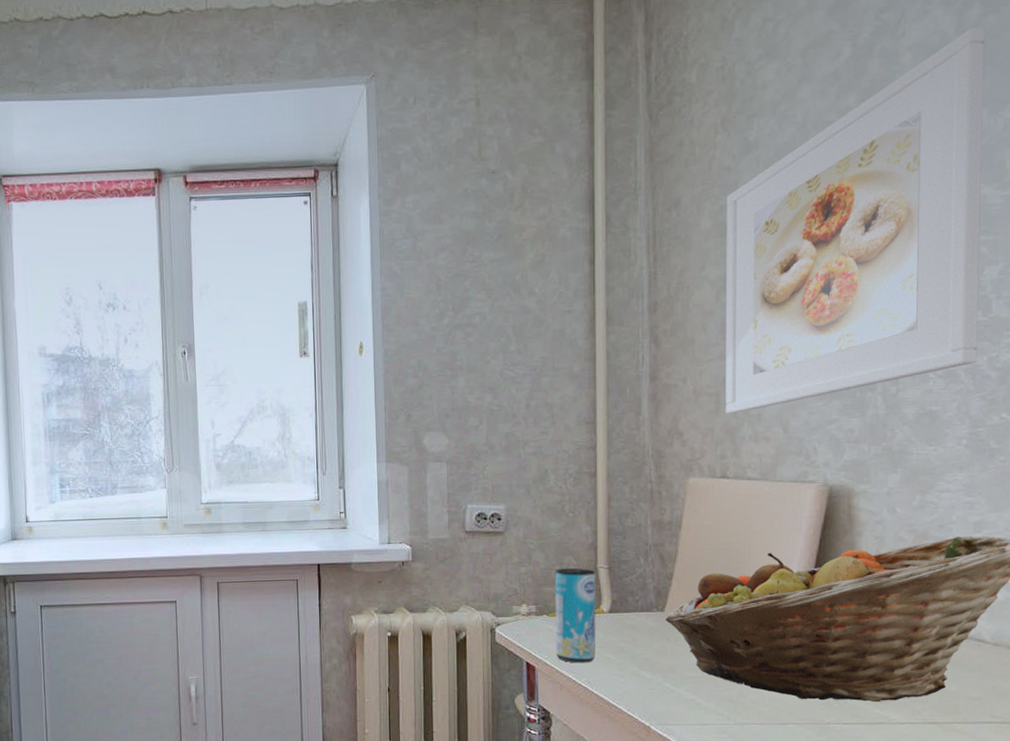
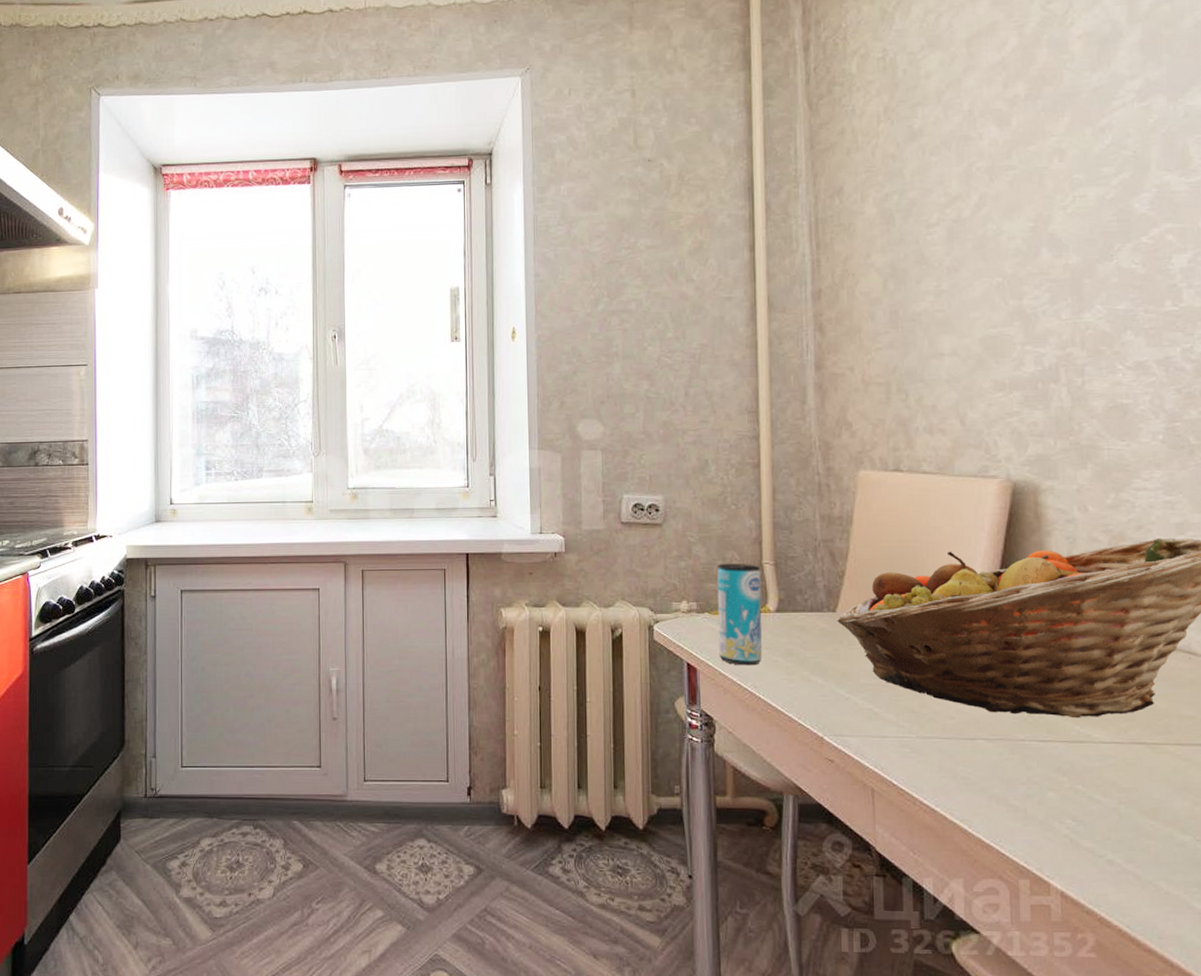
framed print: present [725,27,985,415] -> none [892,16,1170,405]

